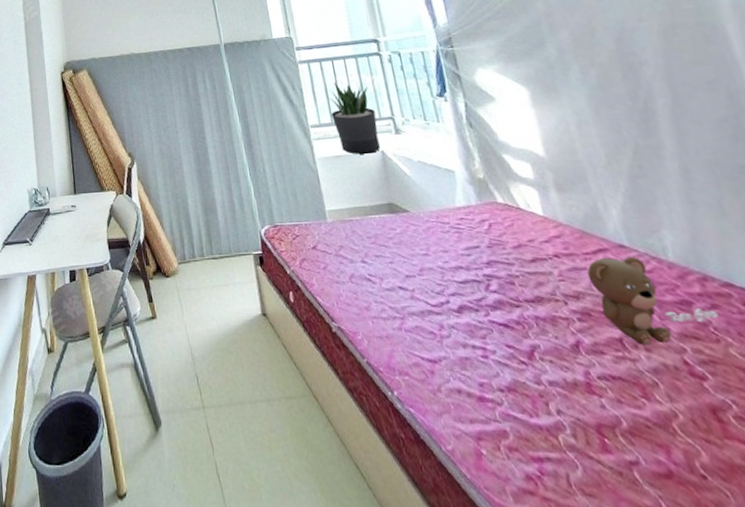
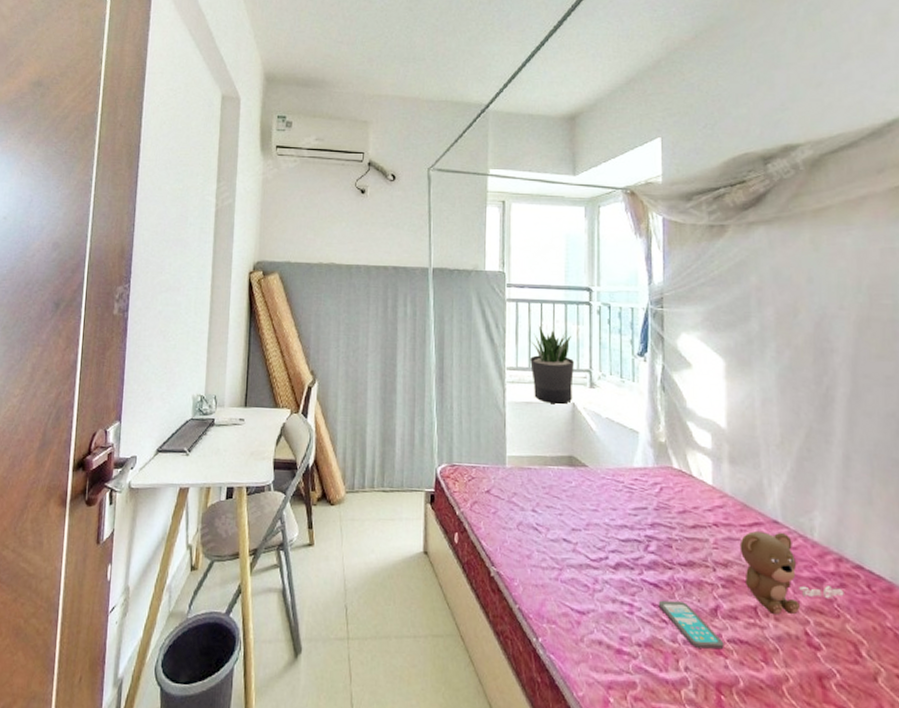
smartphone: none [512,340,596,388] -> present [658,600,724,649]

